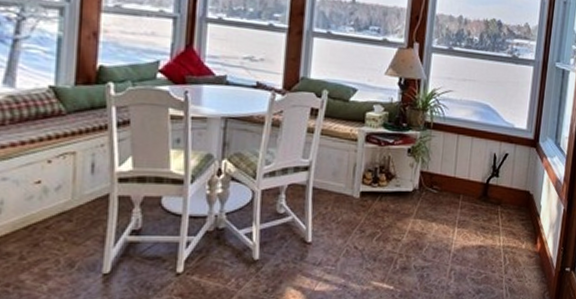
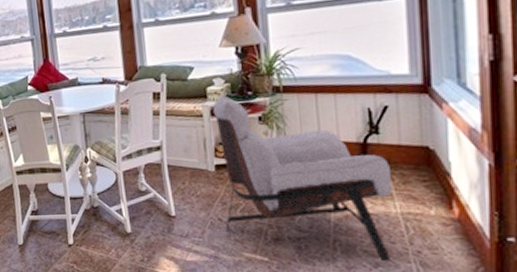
lounge chair: none [360,123,502,289] -> present [212,96,393,262]

